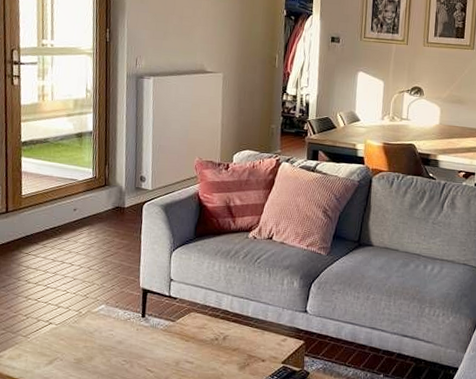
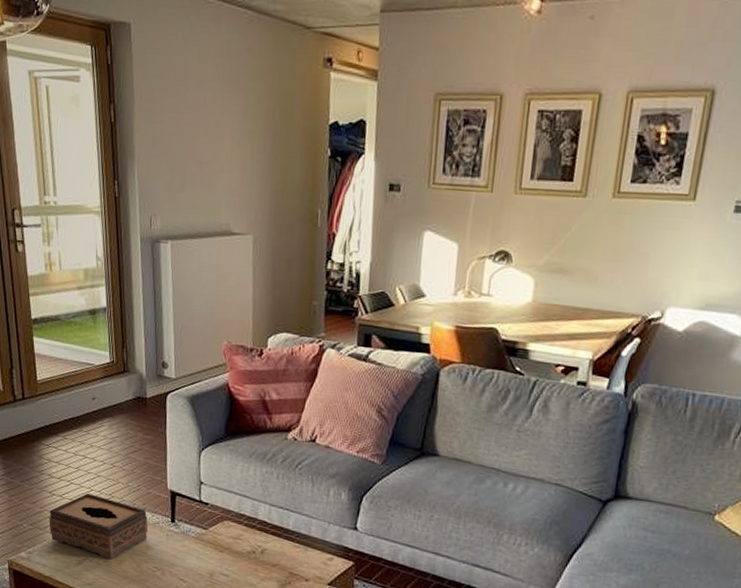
tissue box: none [22,295,120,357] -> present [49,492,149,560]

